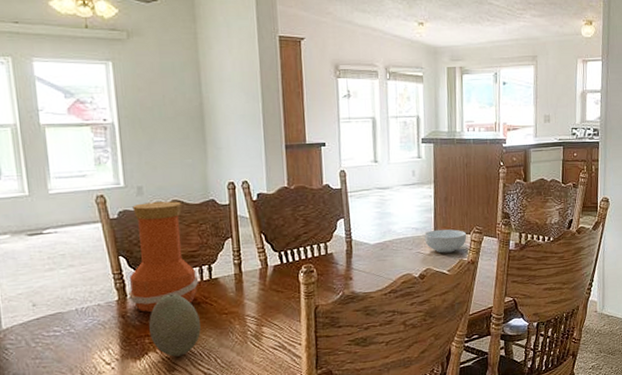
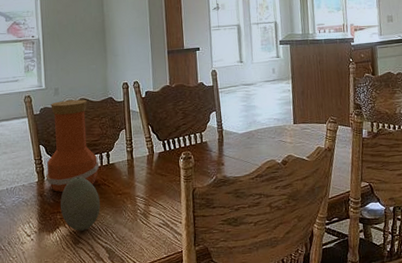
cereal bowl: present [424,229,467,253] -> none [285,119,323,141]

